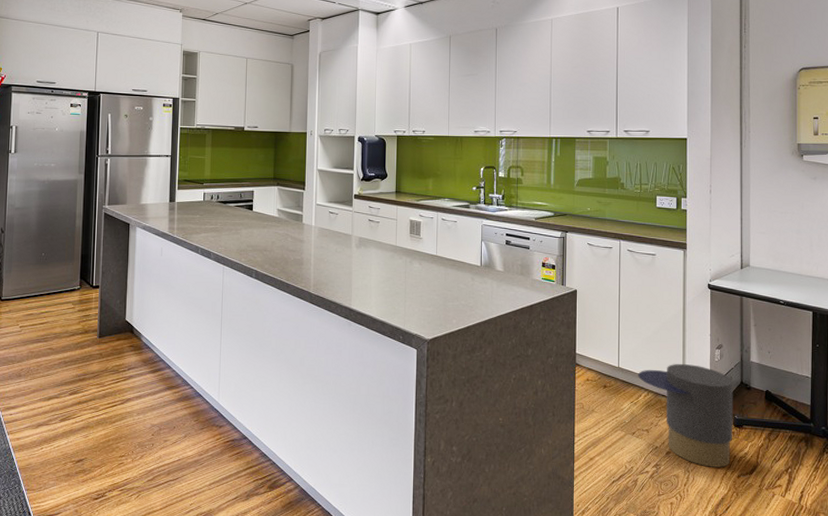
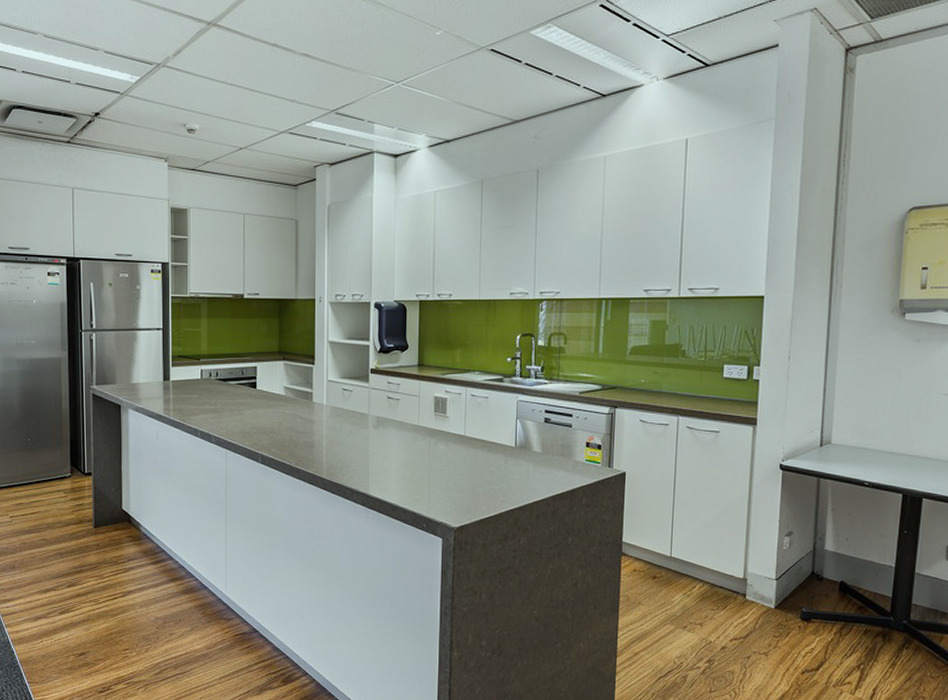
trash can: present [638,363,733,468] -> none [693,552,803,663]

